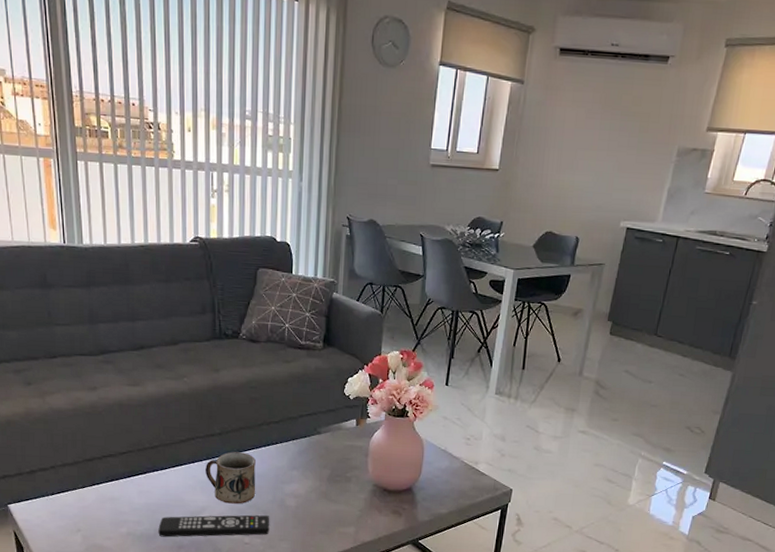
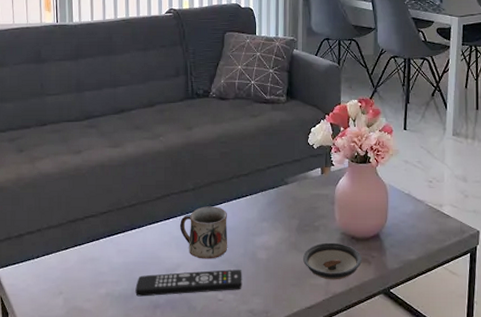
saucer: none [332,493,393,530] -> present [302,242,362,280]

